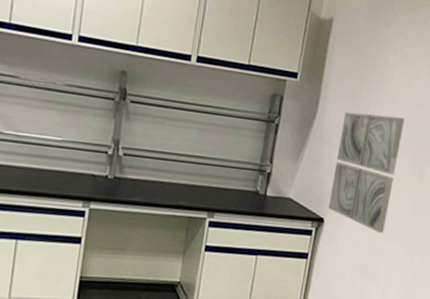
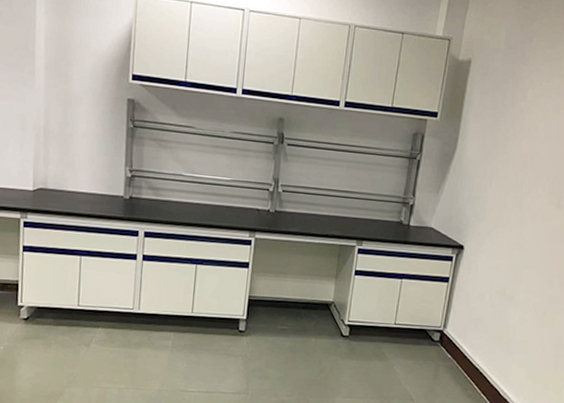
wall art: present [328,111,405,233] -> none [468,146,542,259]

